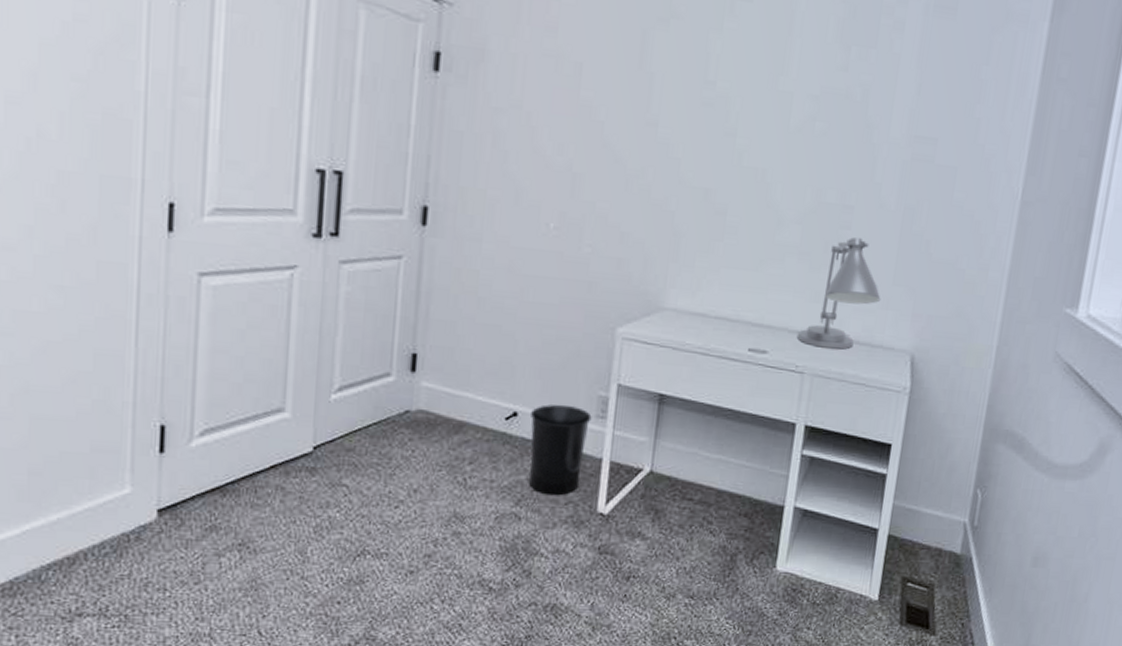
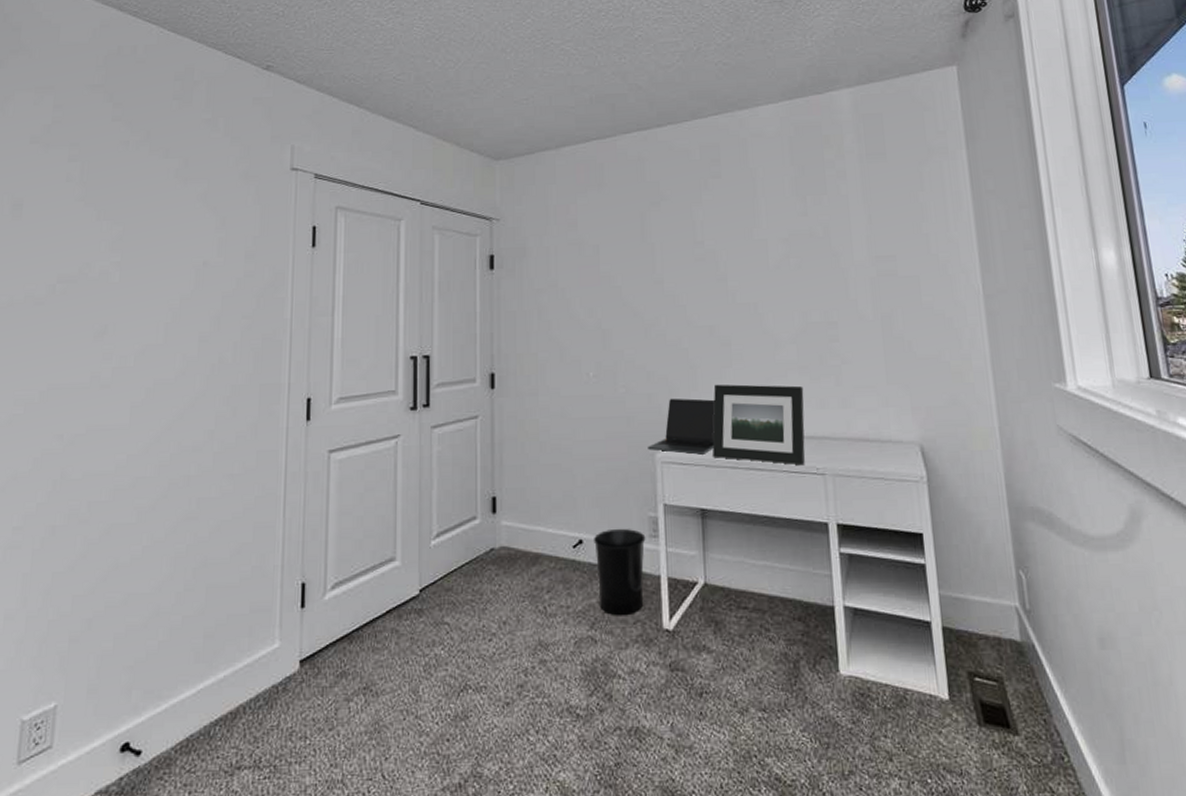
laptop: none [608,267,697,336] -> present [648,398,716,455]
picture frame: none [683,258,800,361] -> present [712,384,805,466]
desk lamp: present [798,237,881,350] -> none [813,348,880,449]

